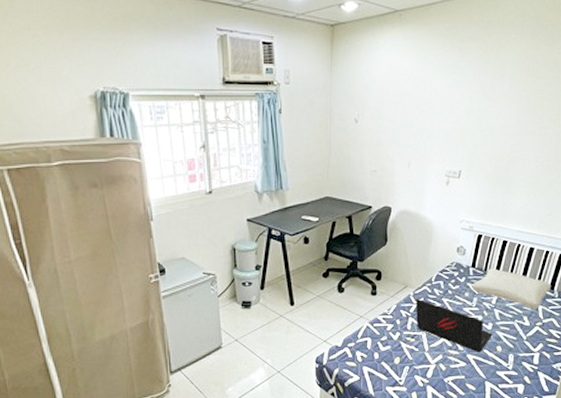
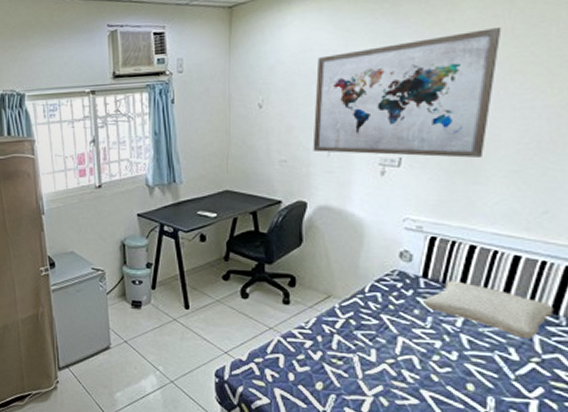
wall art: none [397,69,531,172] -> present [313,28,502,158]
laptop: present [415,298,493,352] -> none [342,312,459,388]

